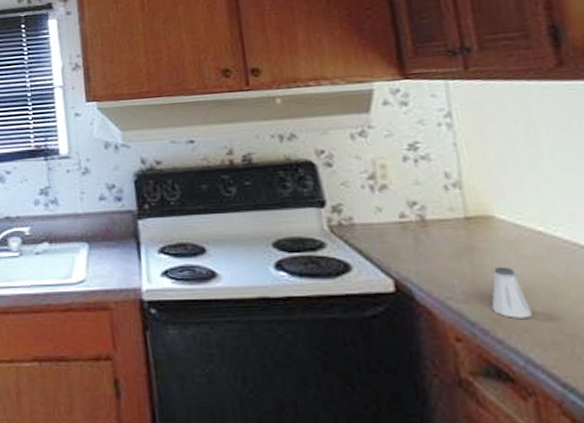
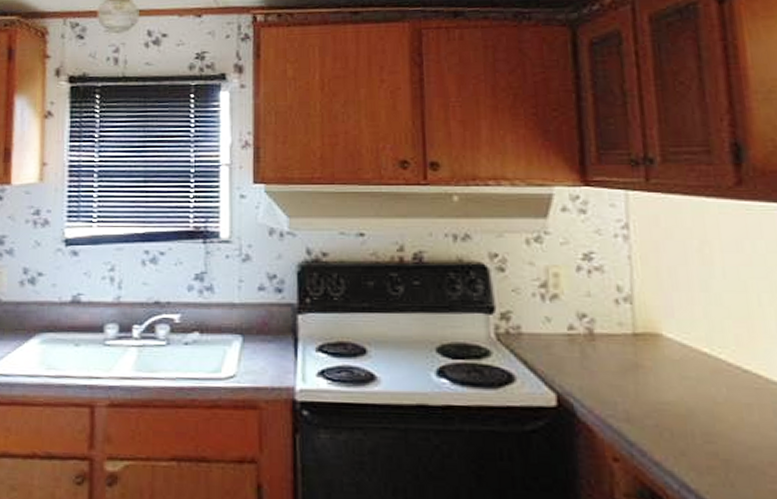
saltshaker: present [491,266,532,318] -> none [651,386,690,441]

